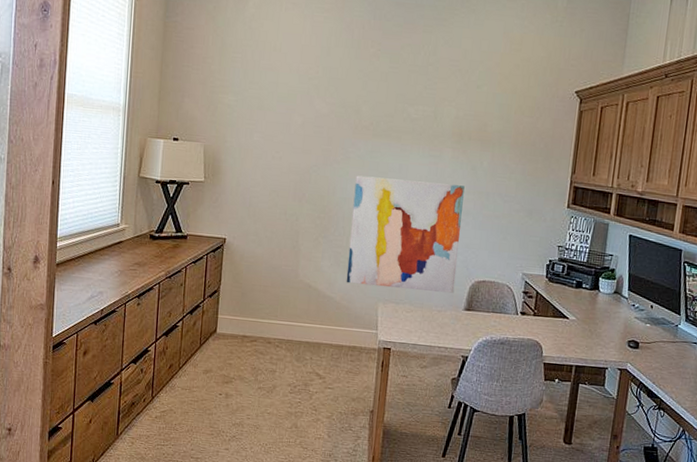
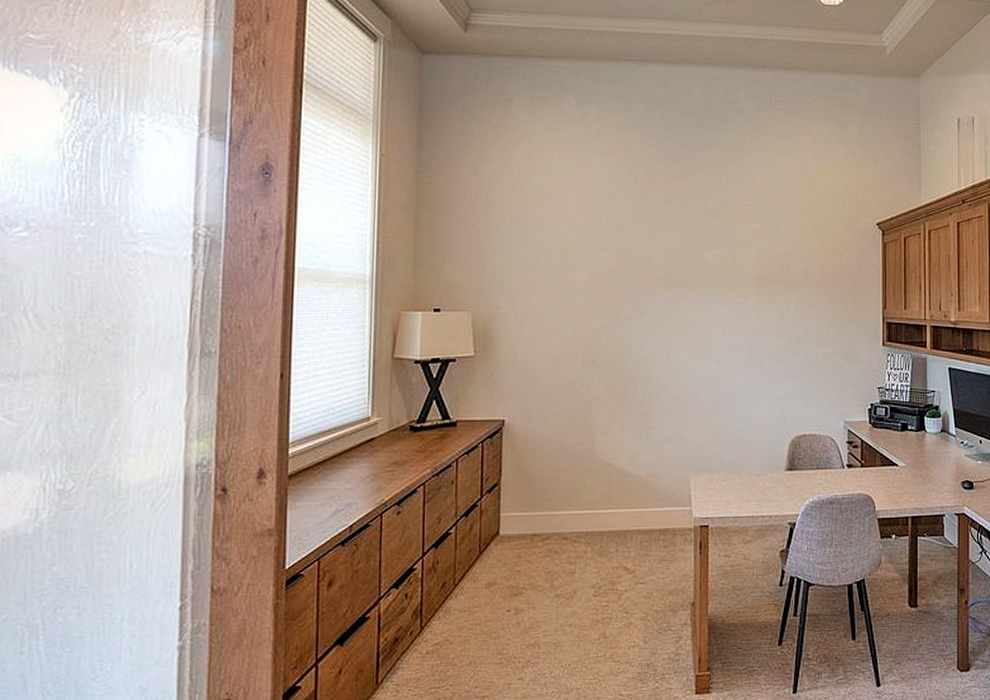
wall art: present [346,175,465,293] -> none [650,332,774,456]

